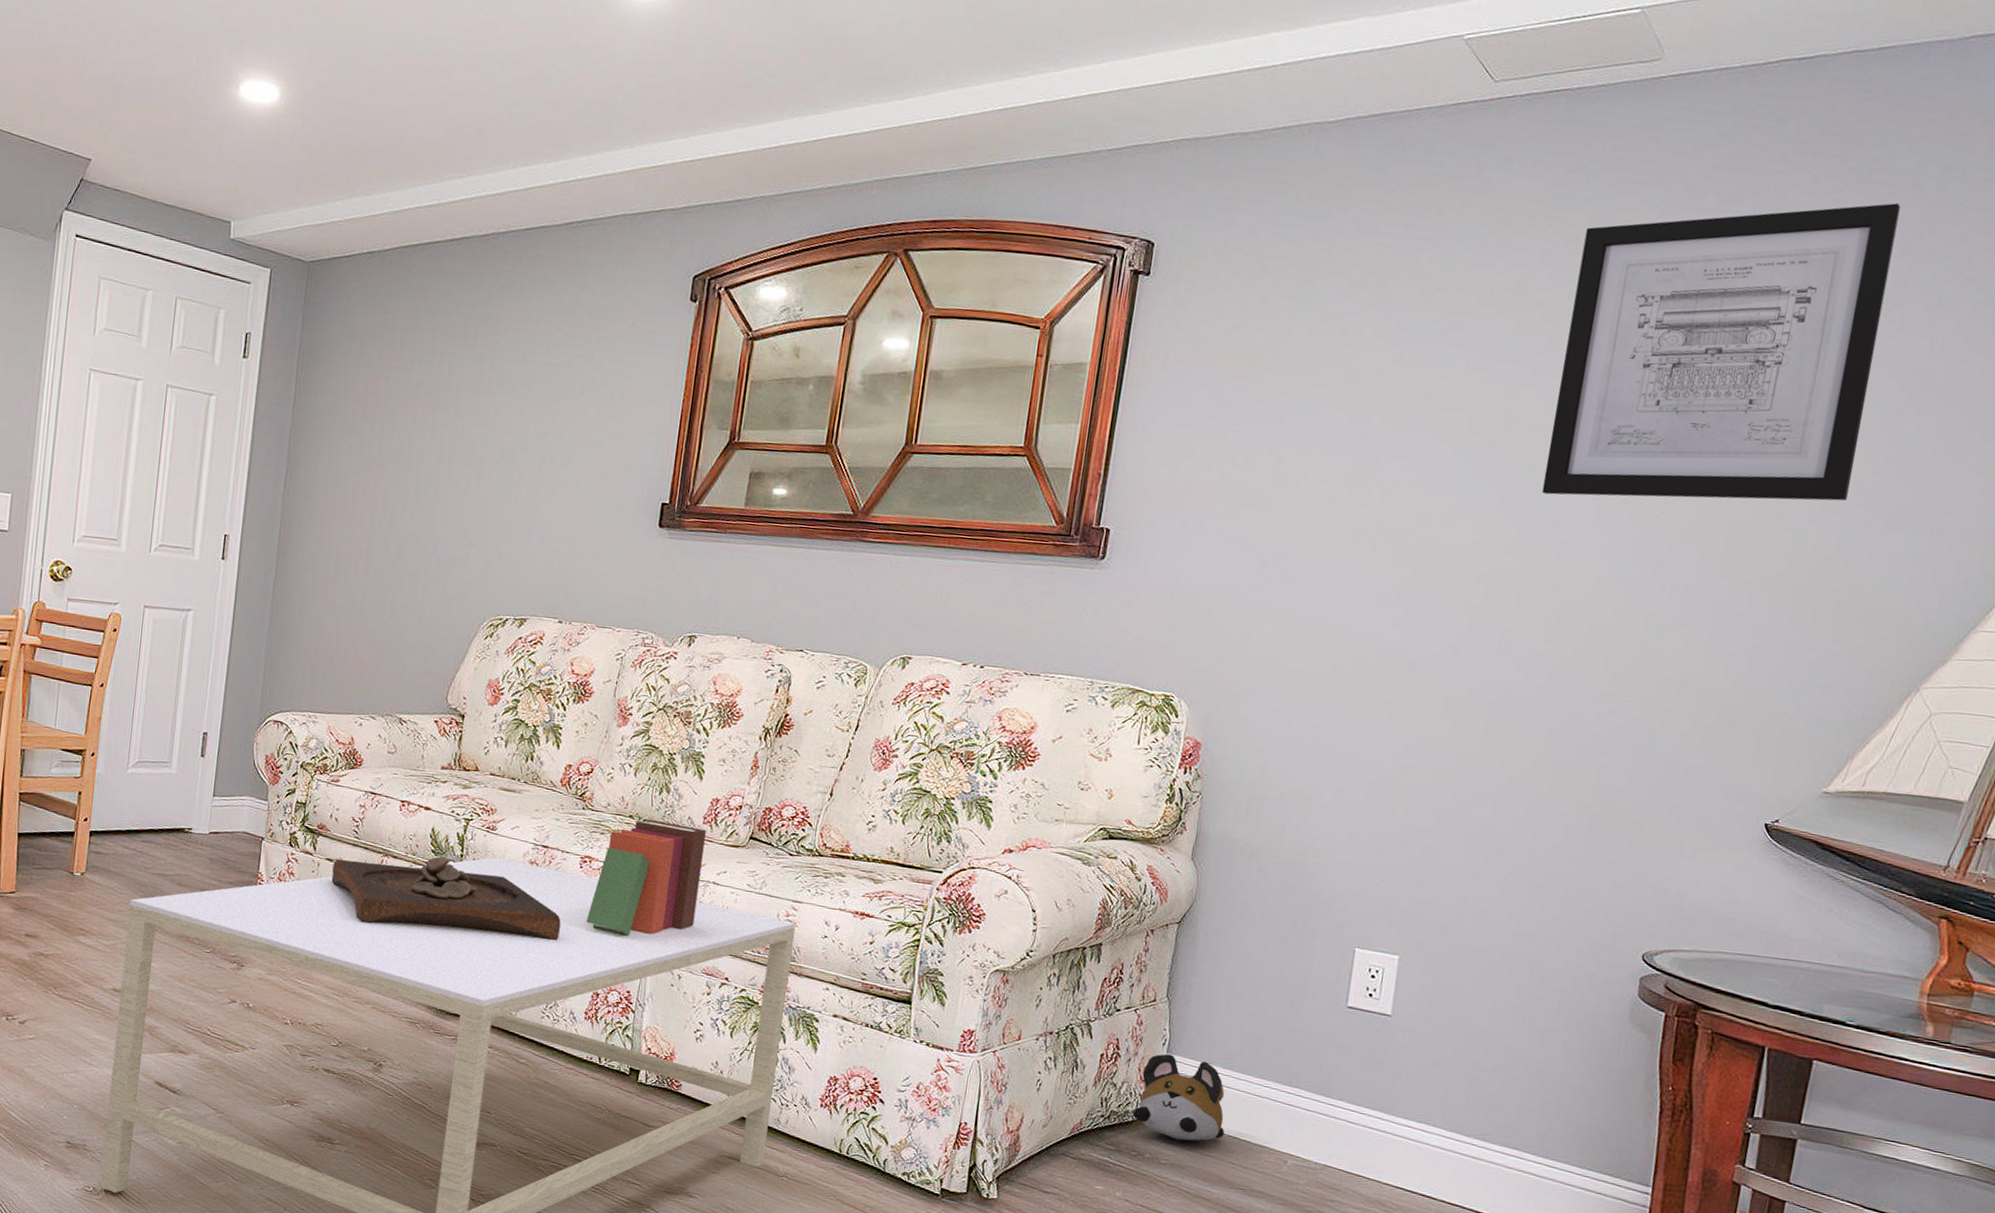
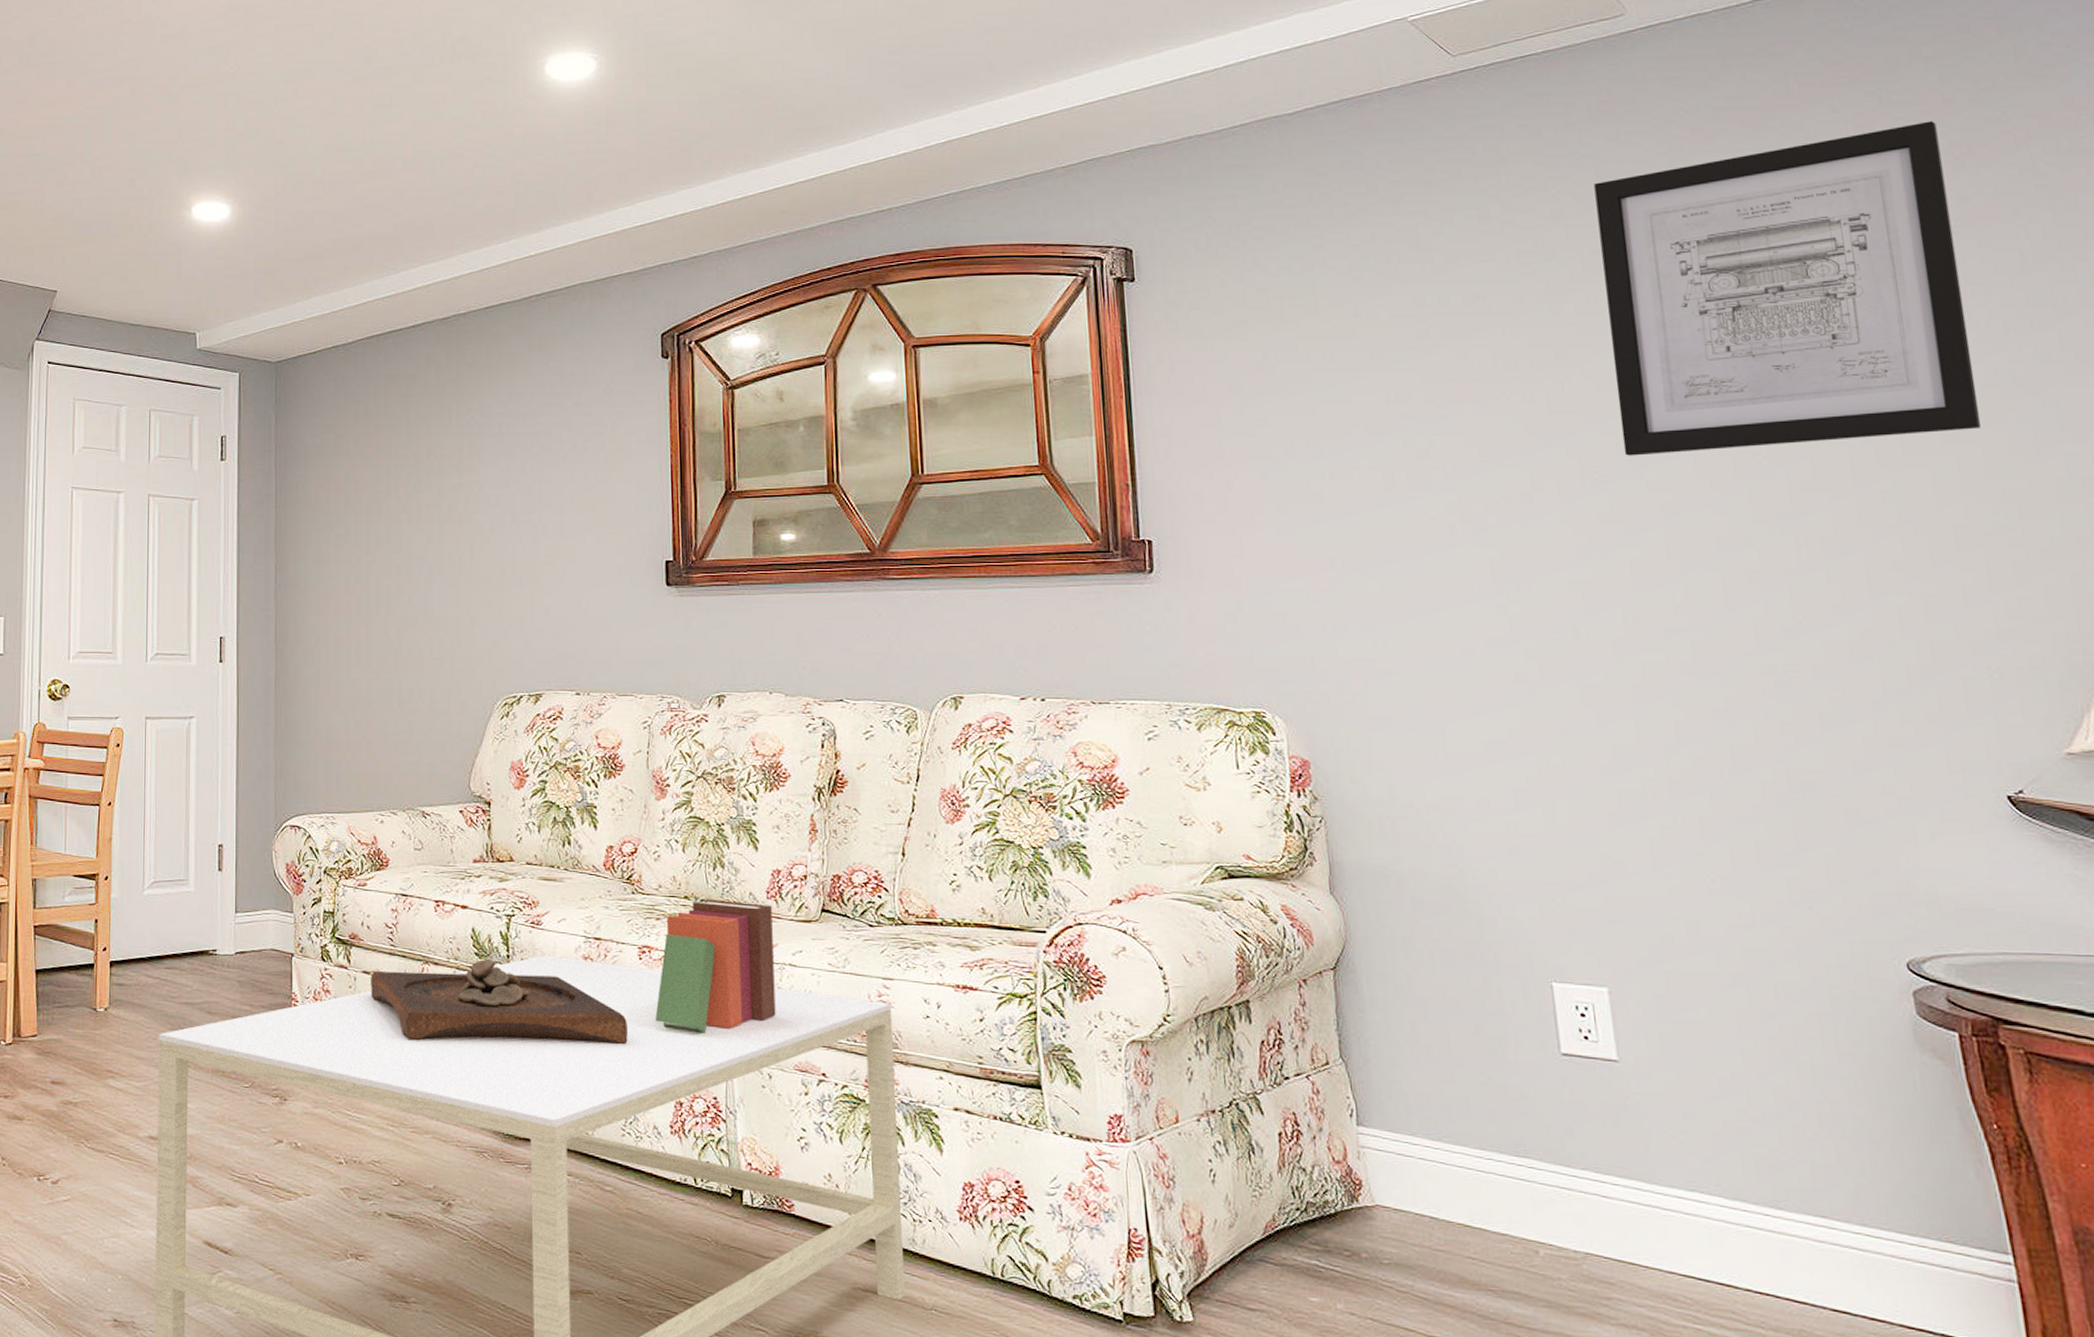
plush toy: present [1132,1054,1225,1141] -> none [1333,1127,1452,1234]

